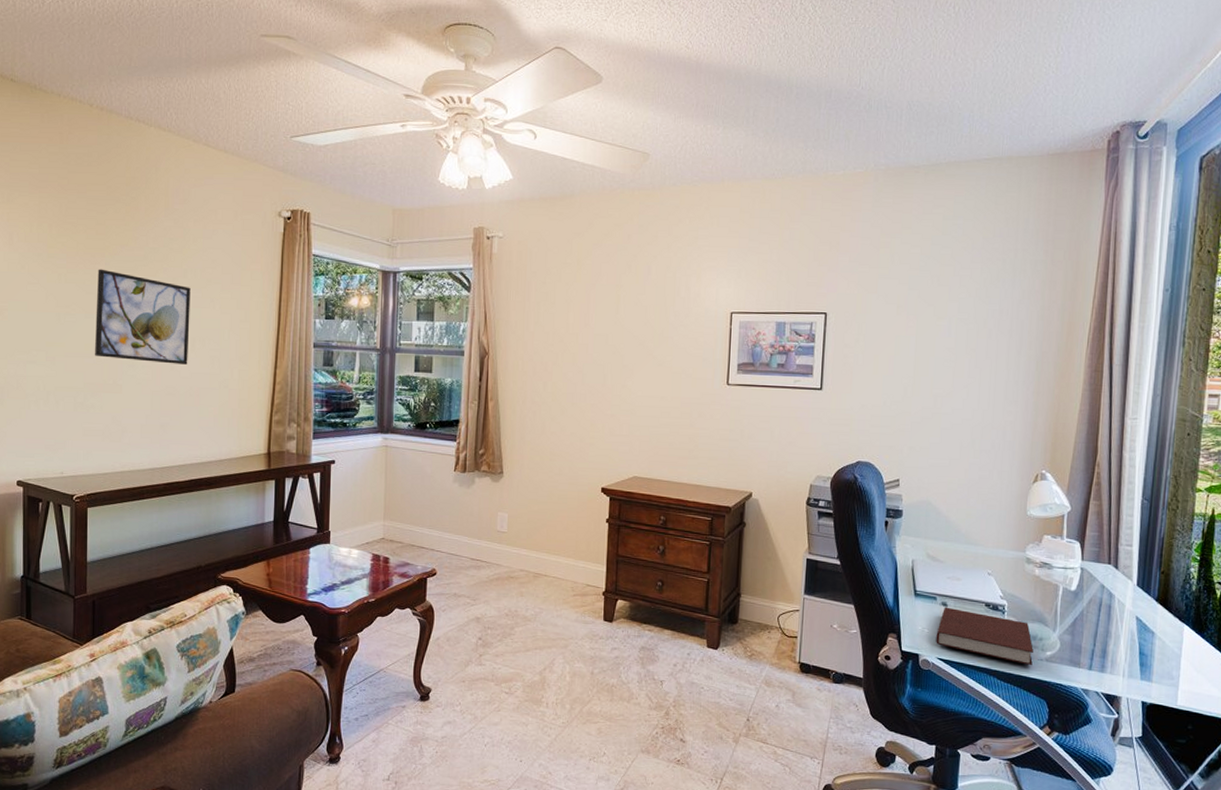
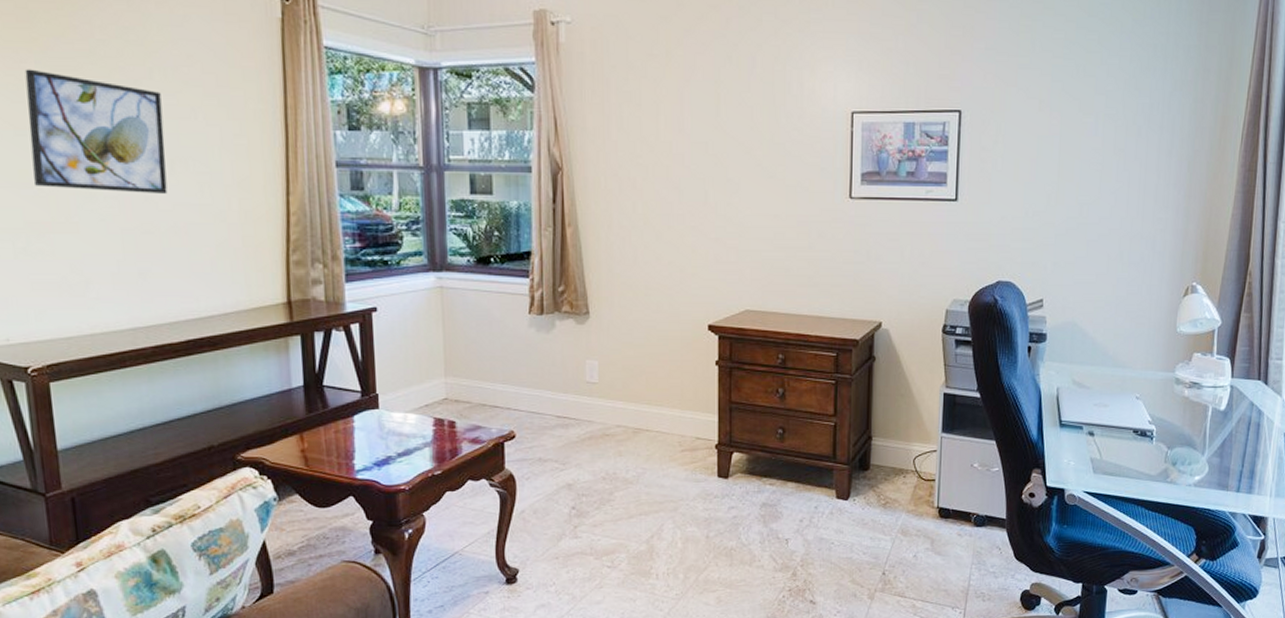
notebook: present [936,607,1033,666] -> none [1082,436,1182,493]

